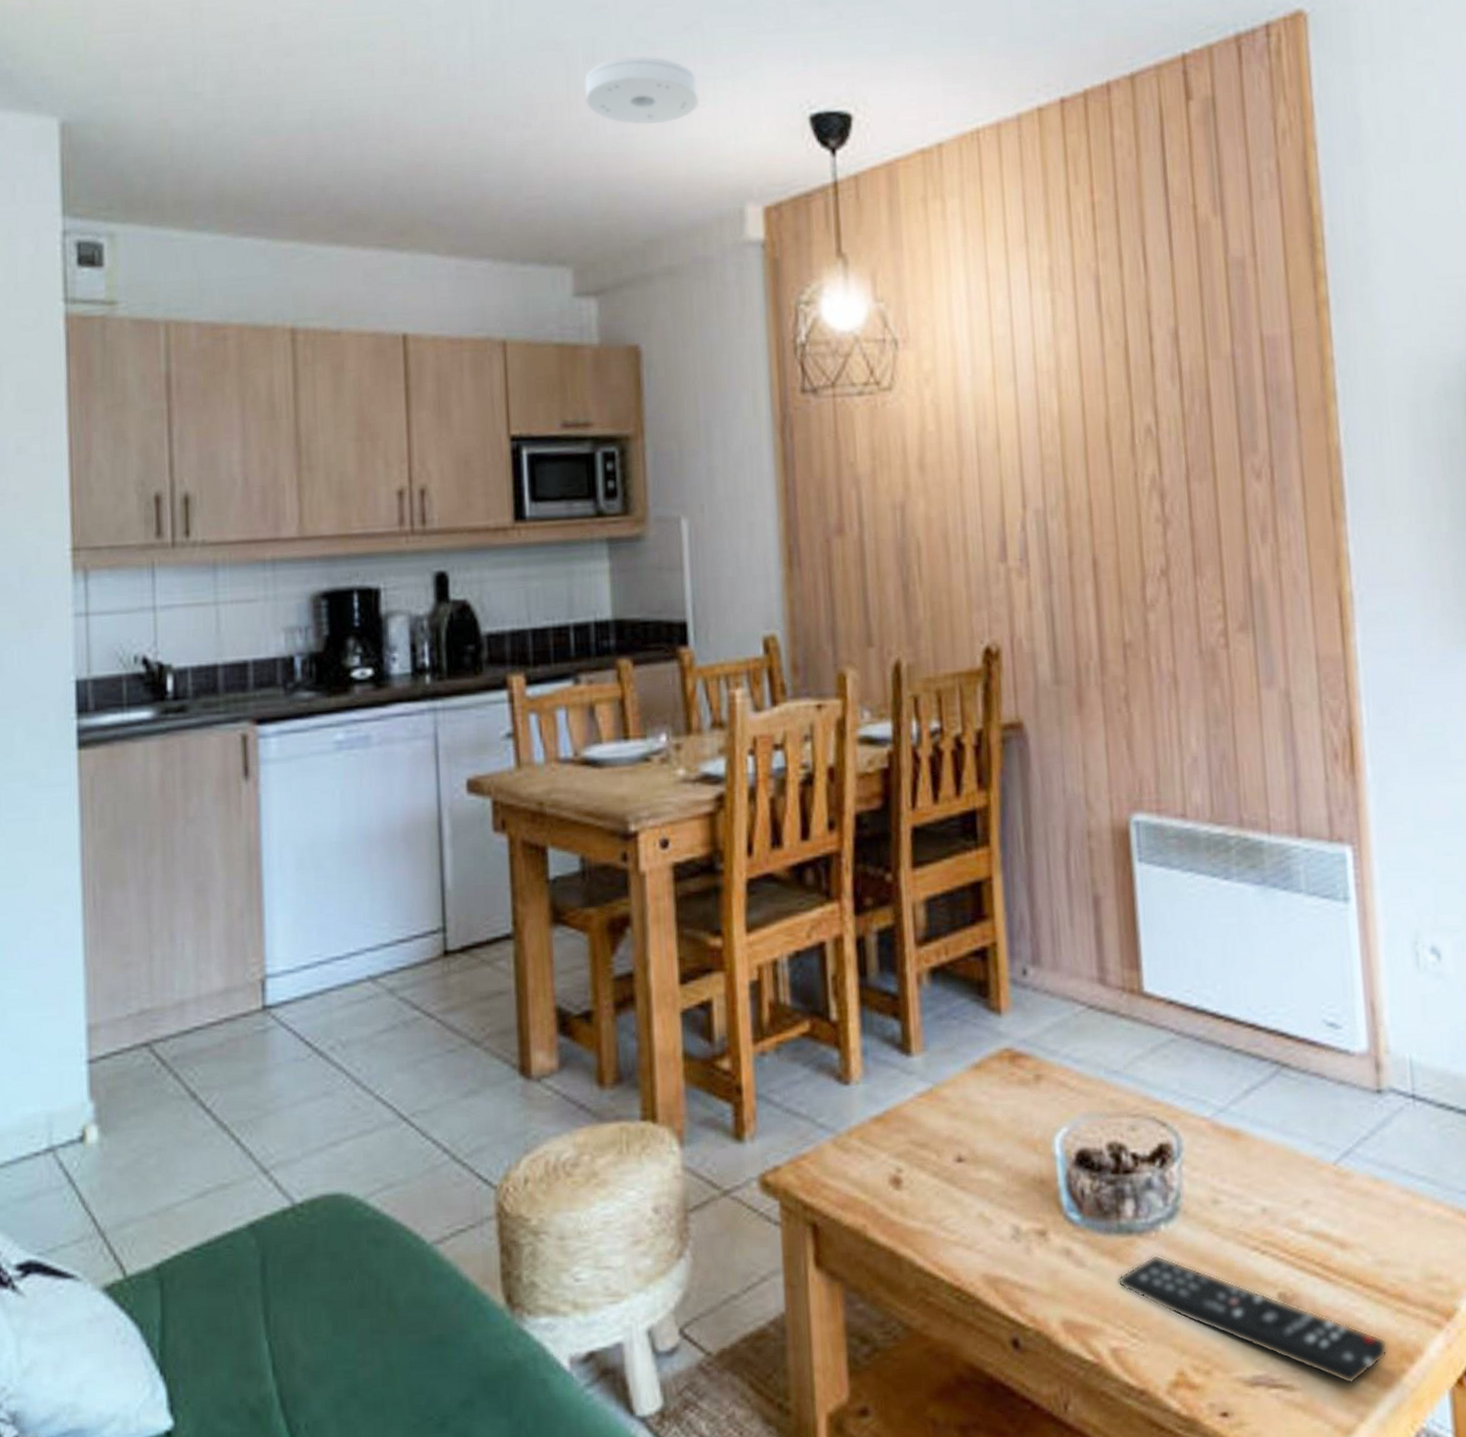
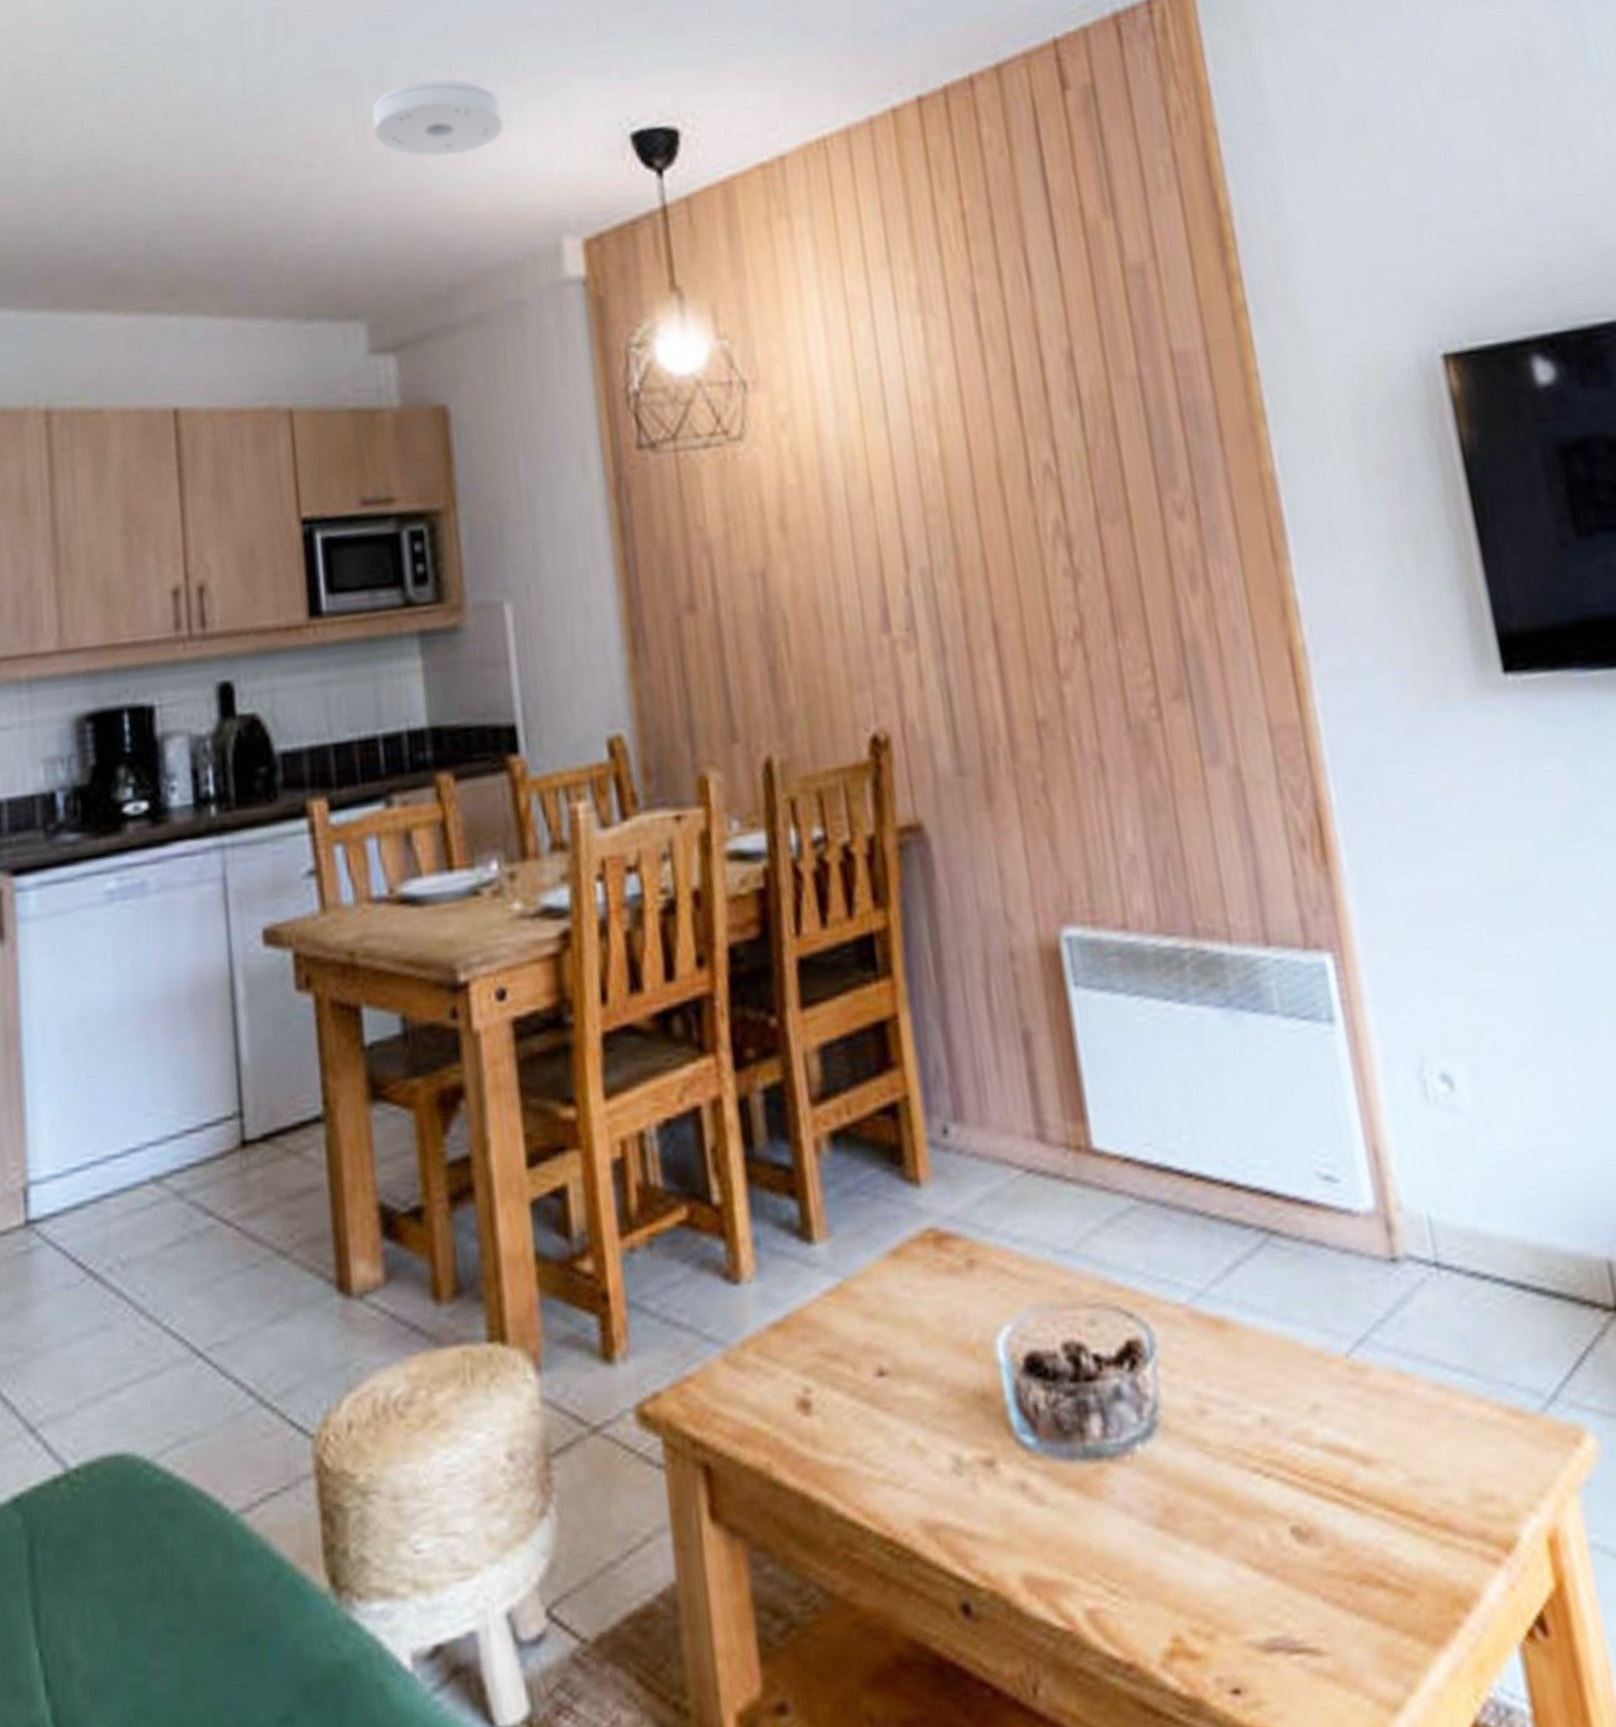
remote control: present [1117,1255,1388,1385] -> none [1087,1484,1436,1645]

